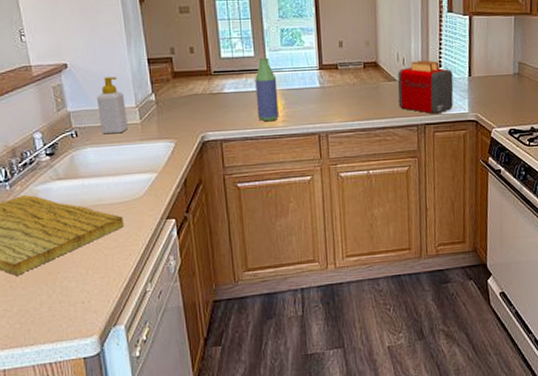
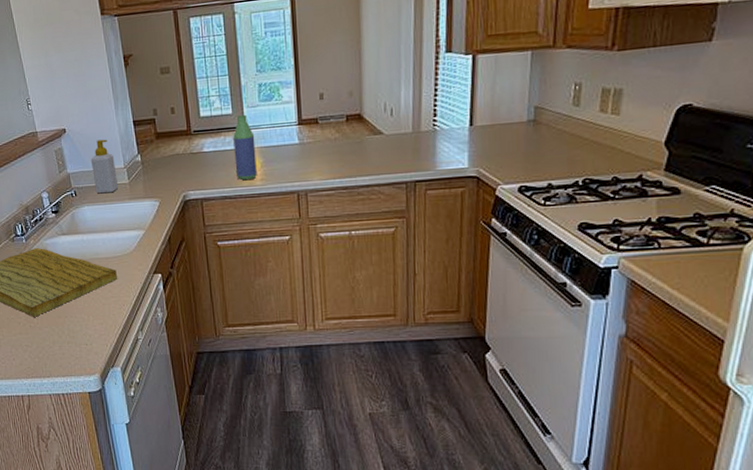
toaster: present [398,60,454,114] -> none [384,109,451,170]

